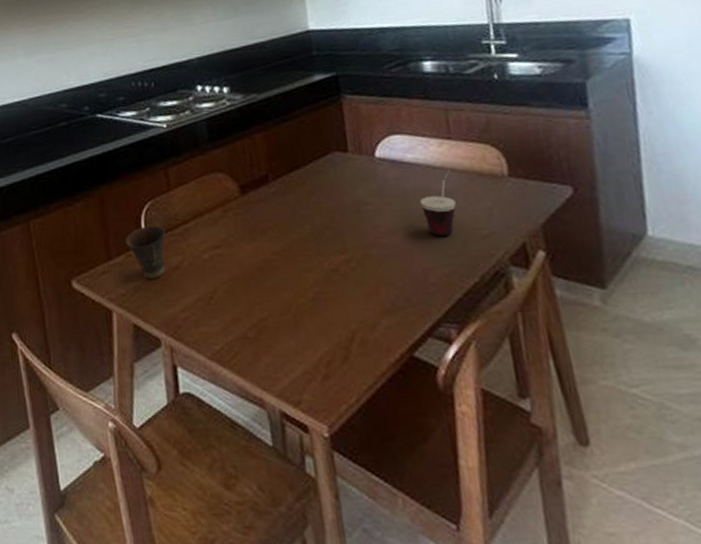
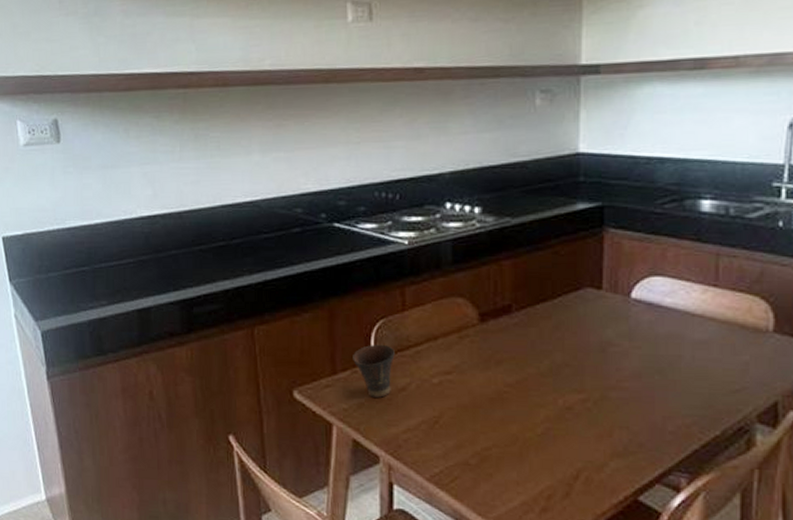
cup: present [419,169,456,236] -> none [671,318,712,386]

